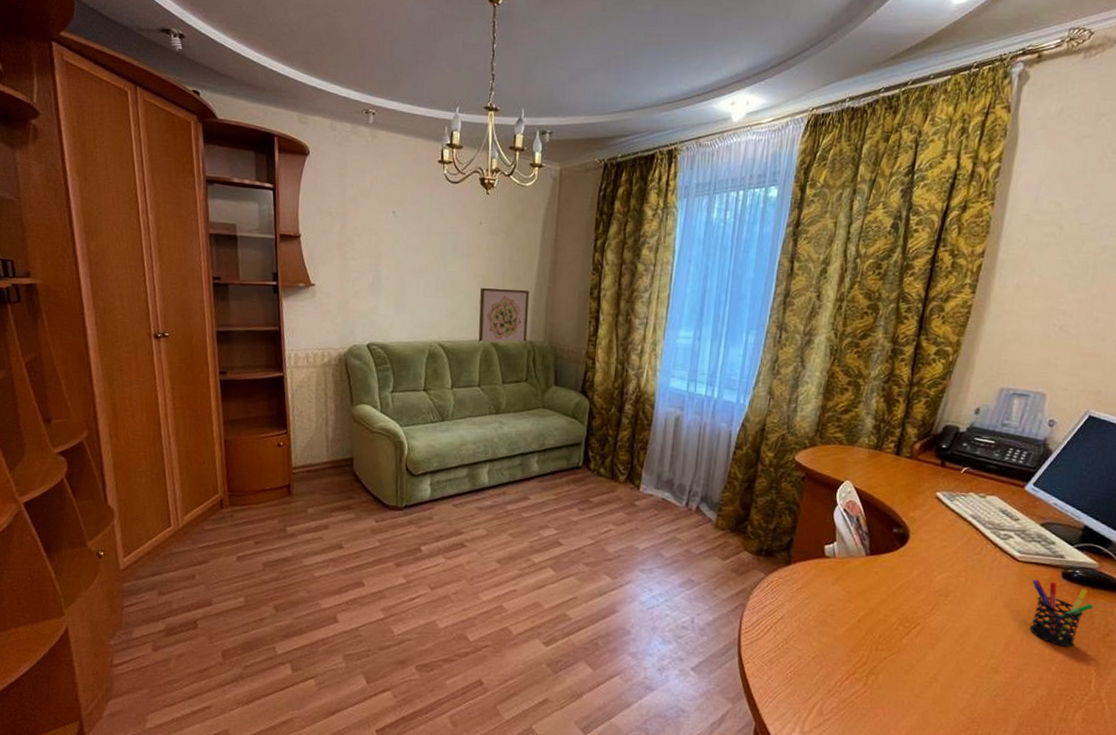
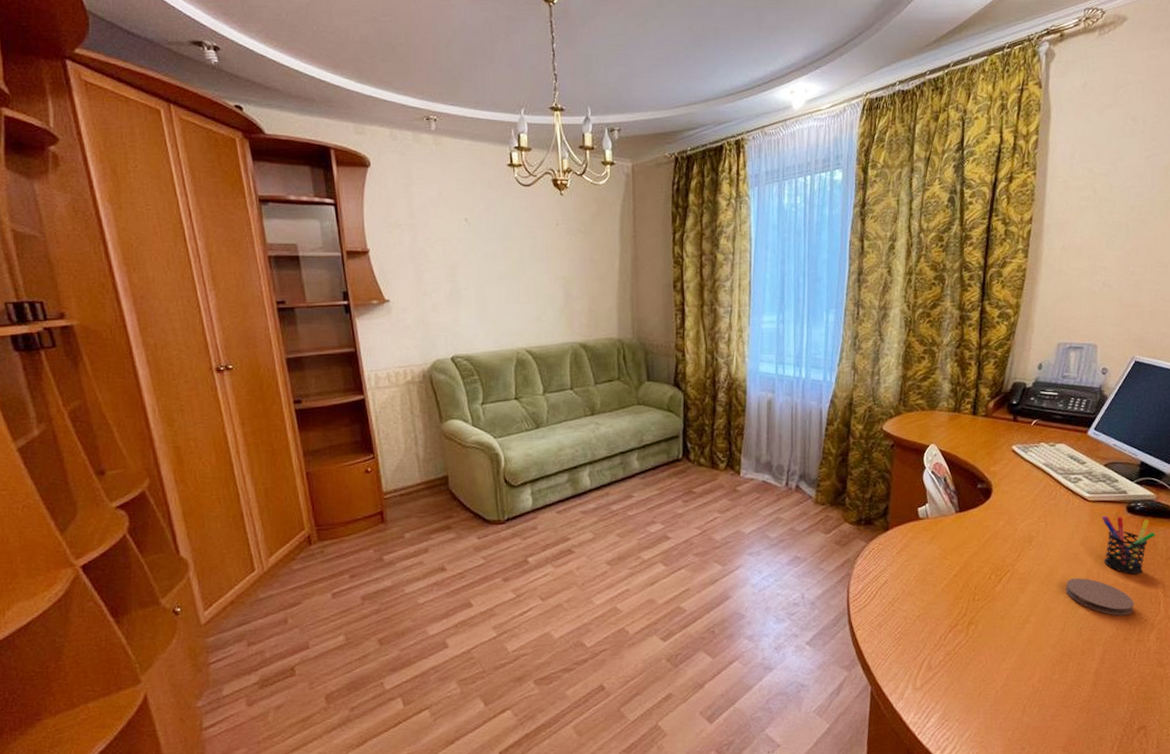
wall art: present [478,288,529,344] -> none [564,288,616,346]
coaster: none [982,641,1060,690] -> present [1065,578,1134,616]

